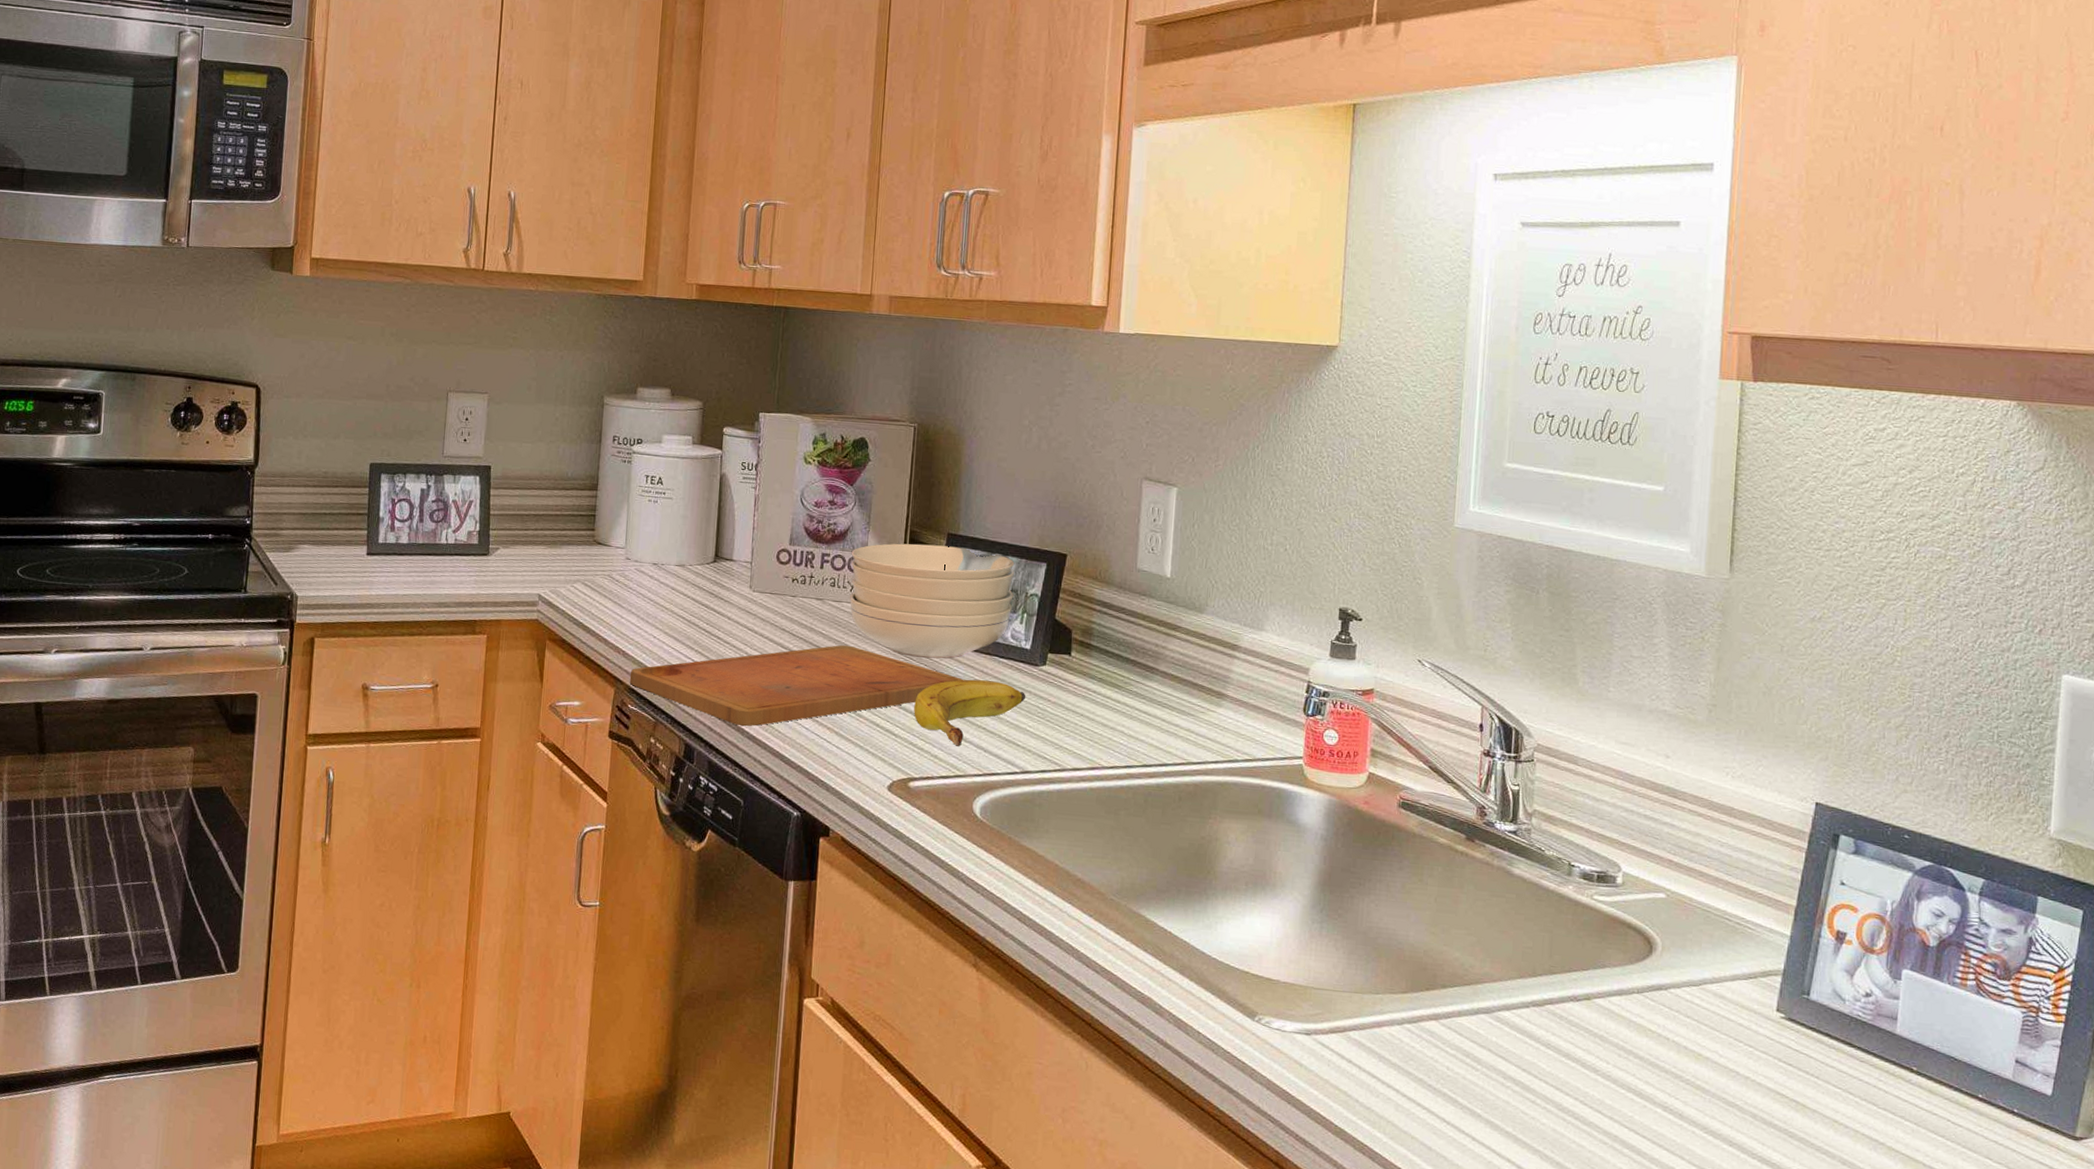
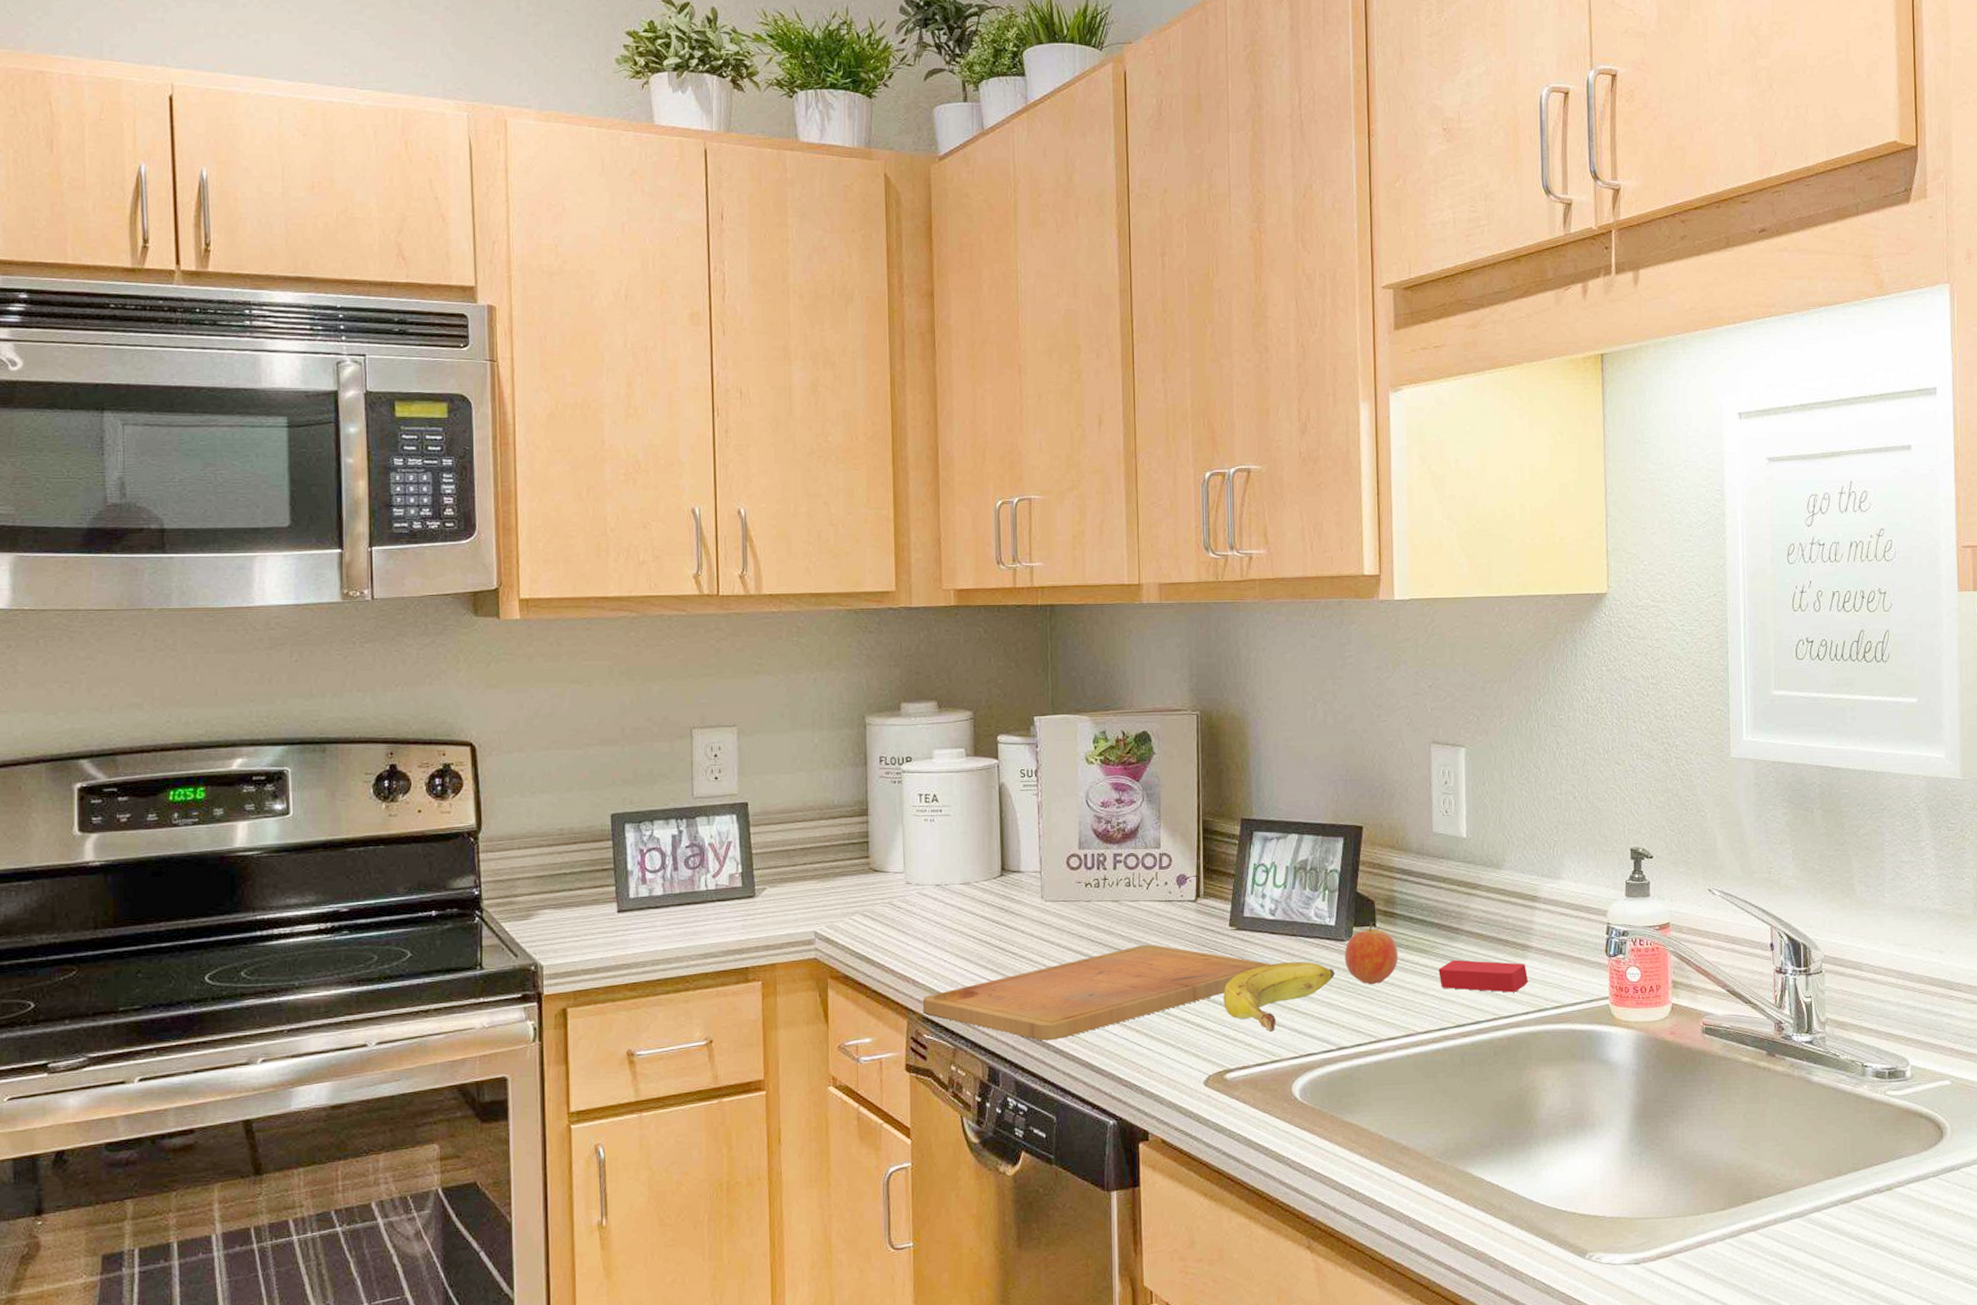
bowl: present [849,543,1015,659] -> none [1144,831,1314,948]
fruit: none [1036,650,1091,714] -> present [1344,922,1398,985]
sponge: none [1129,698,1221,740] -> present [1438,959,1529,993]

